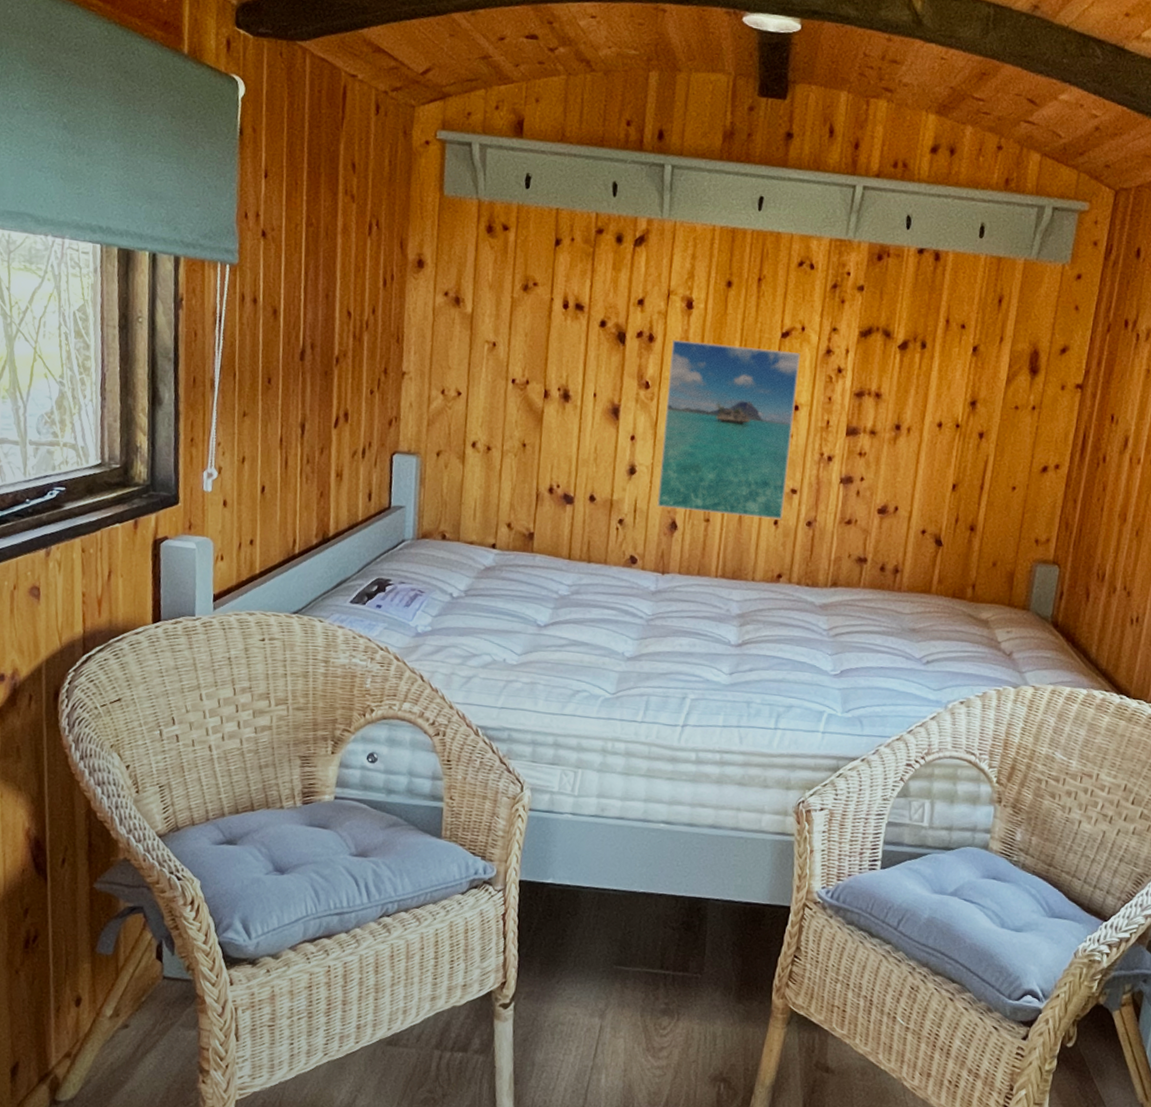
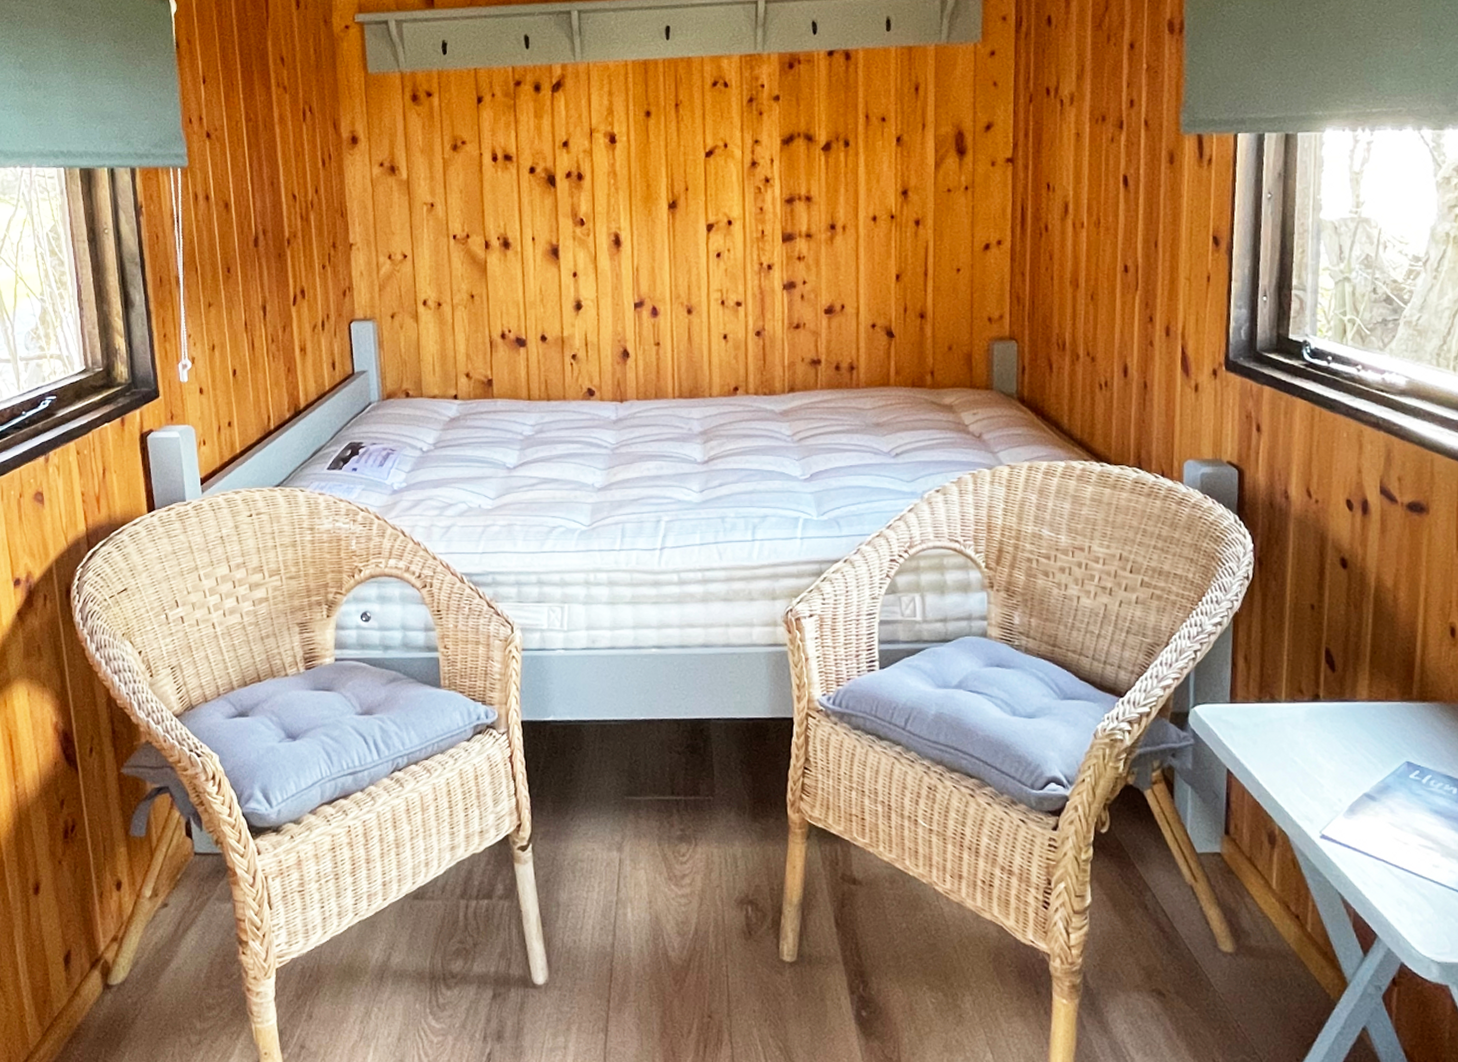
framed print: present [657,340,801,520] -> none [600,169,731,337]

